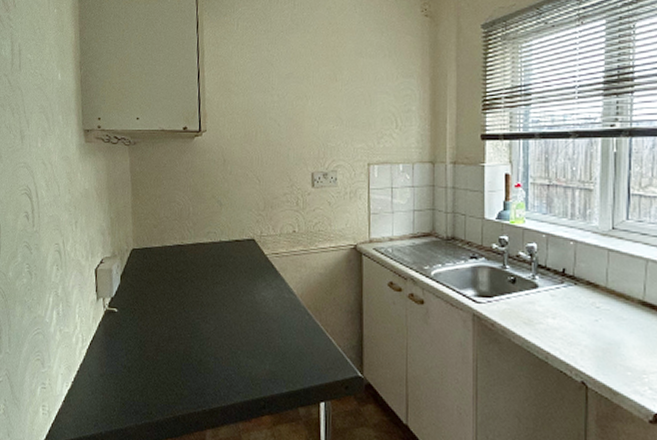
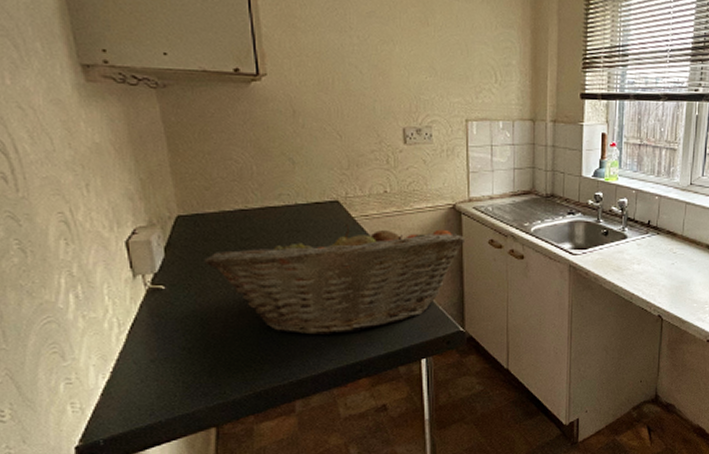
fruit basket: none [147,261,366,368] -> present [204,224,466,335]

